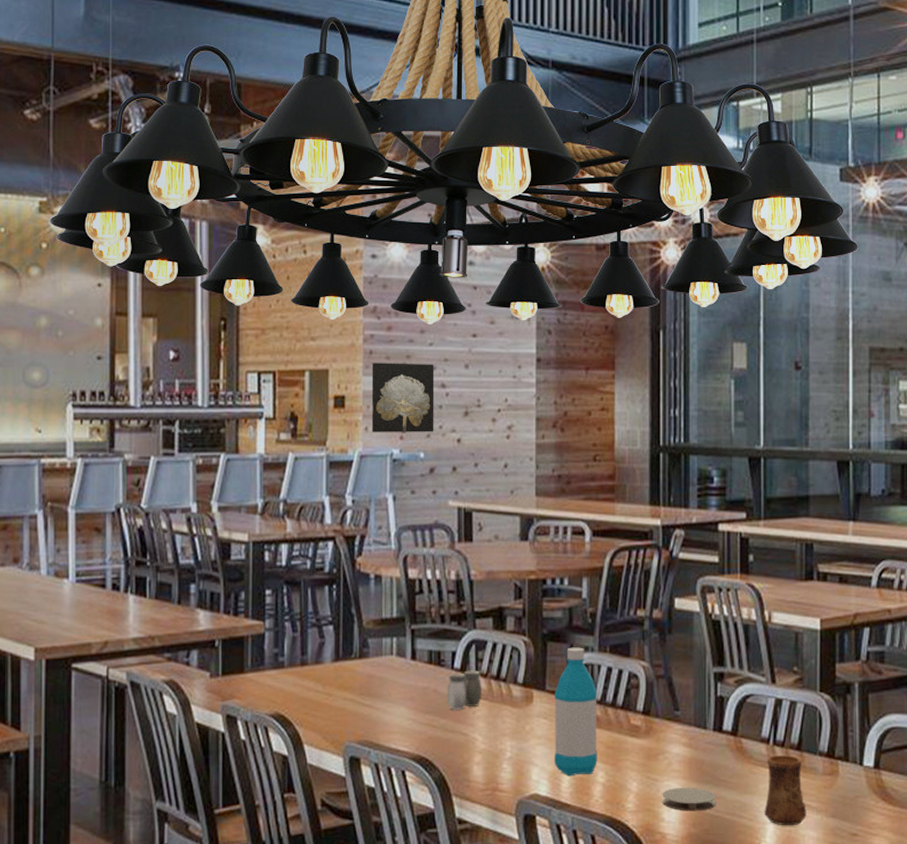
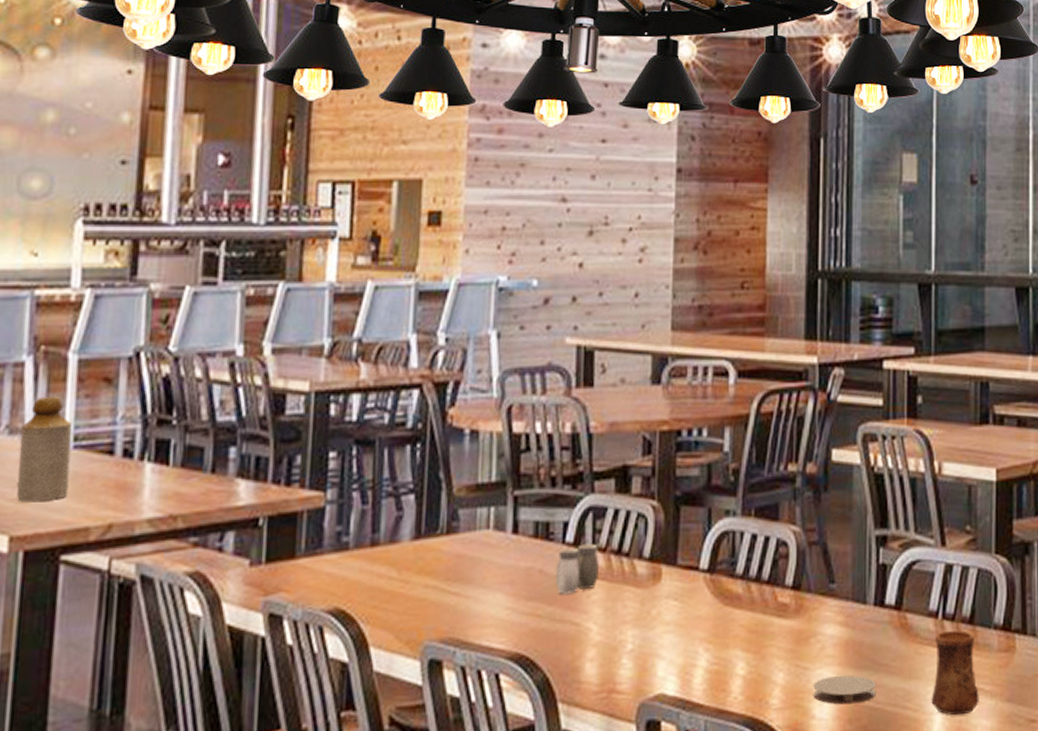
bottle: none [37,542,75,623] -> present [16,397,73,503]
wall art: present [371,362,434,432] -> none [473,171,554,256]
water bottle: present [553,647,597,777] -> none [685,511,739,670]

